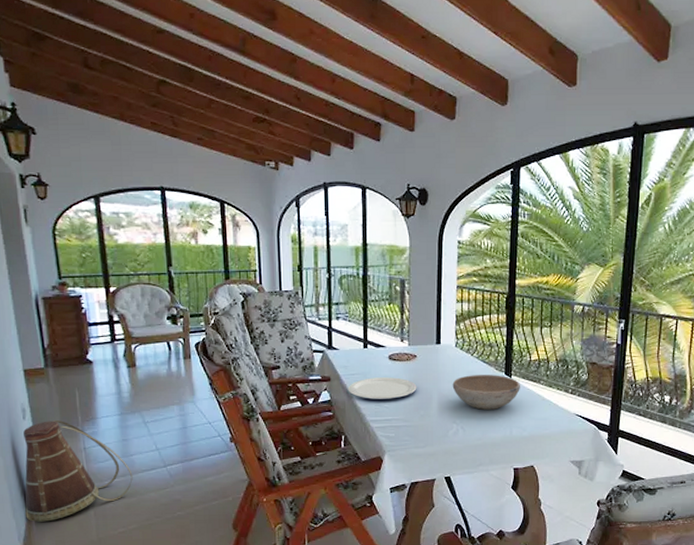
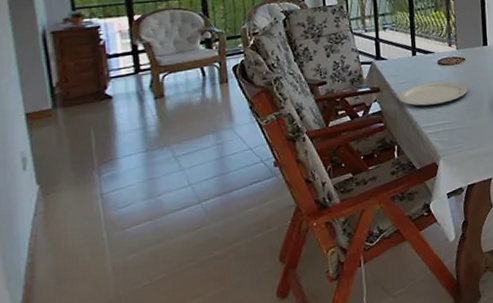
basket: present [23,421,133,522] -> none [23,166,161,290]

